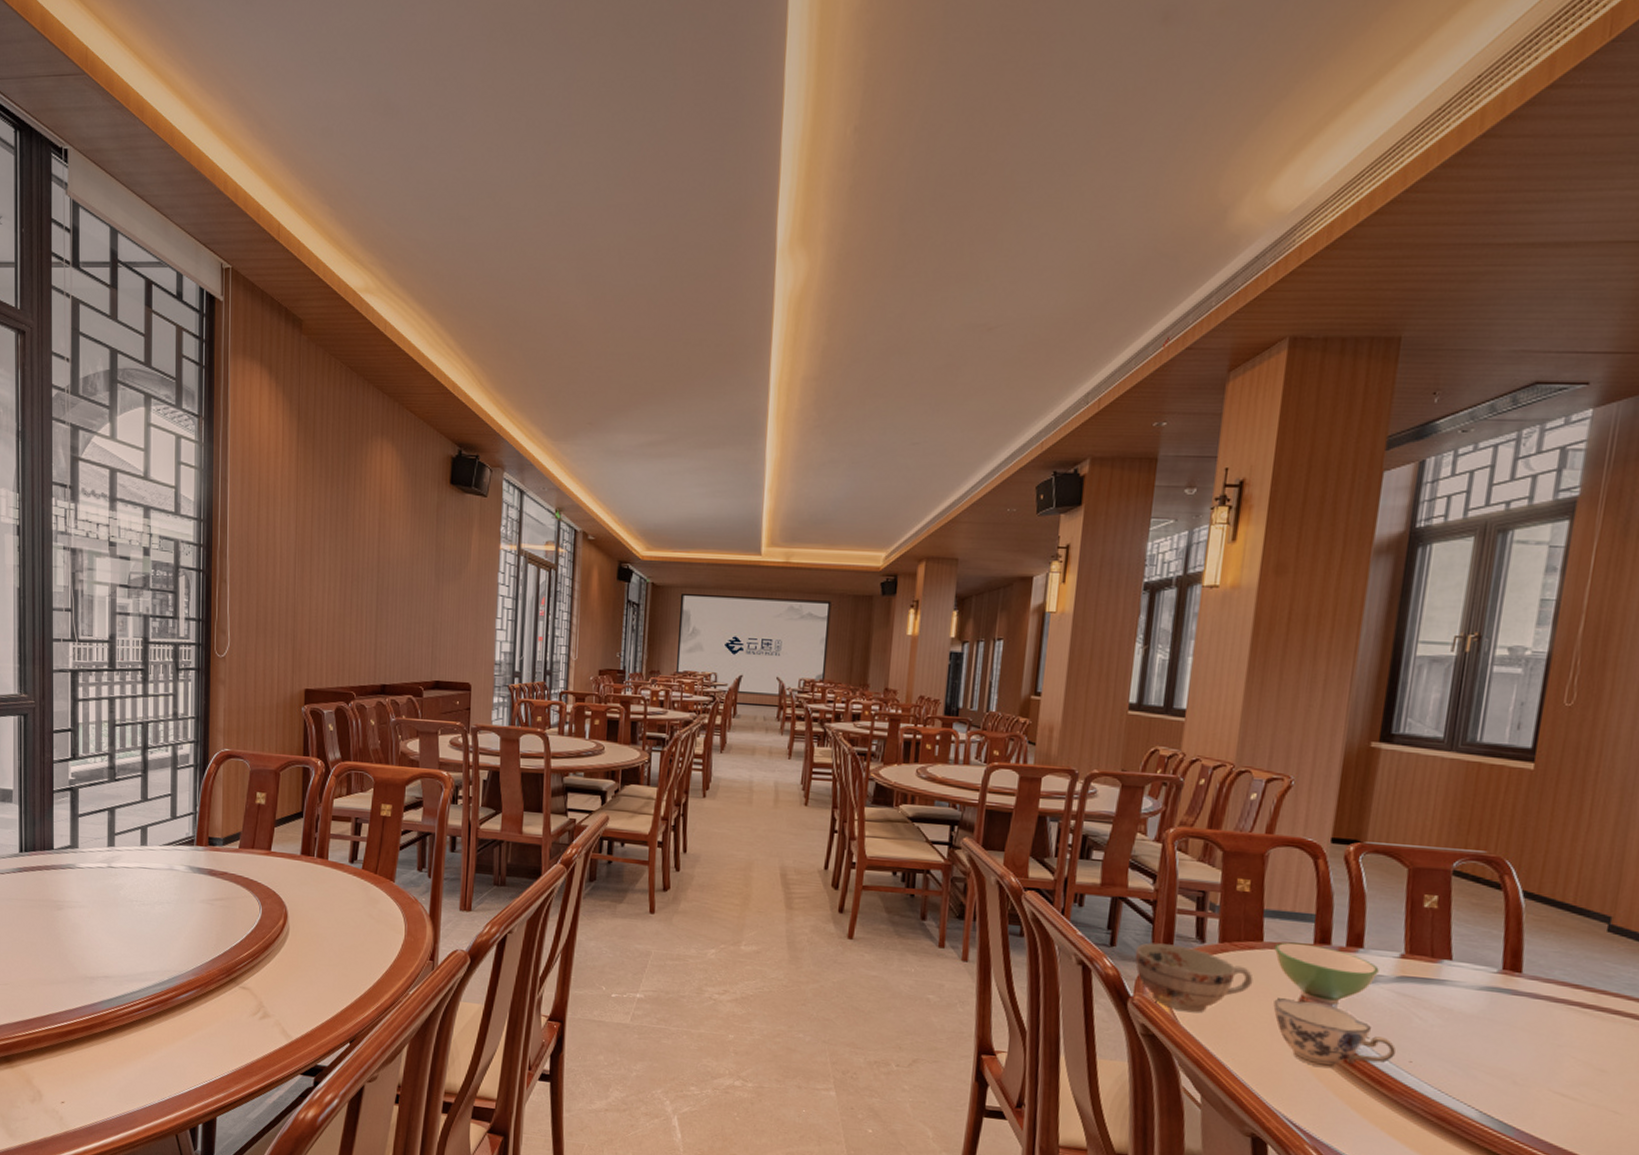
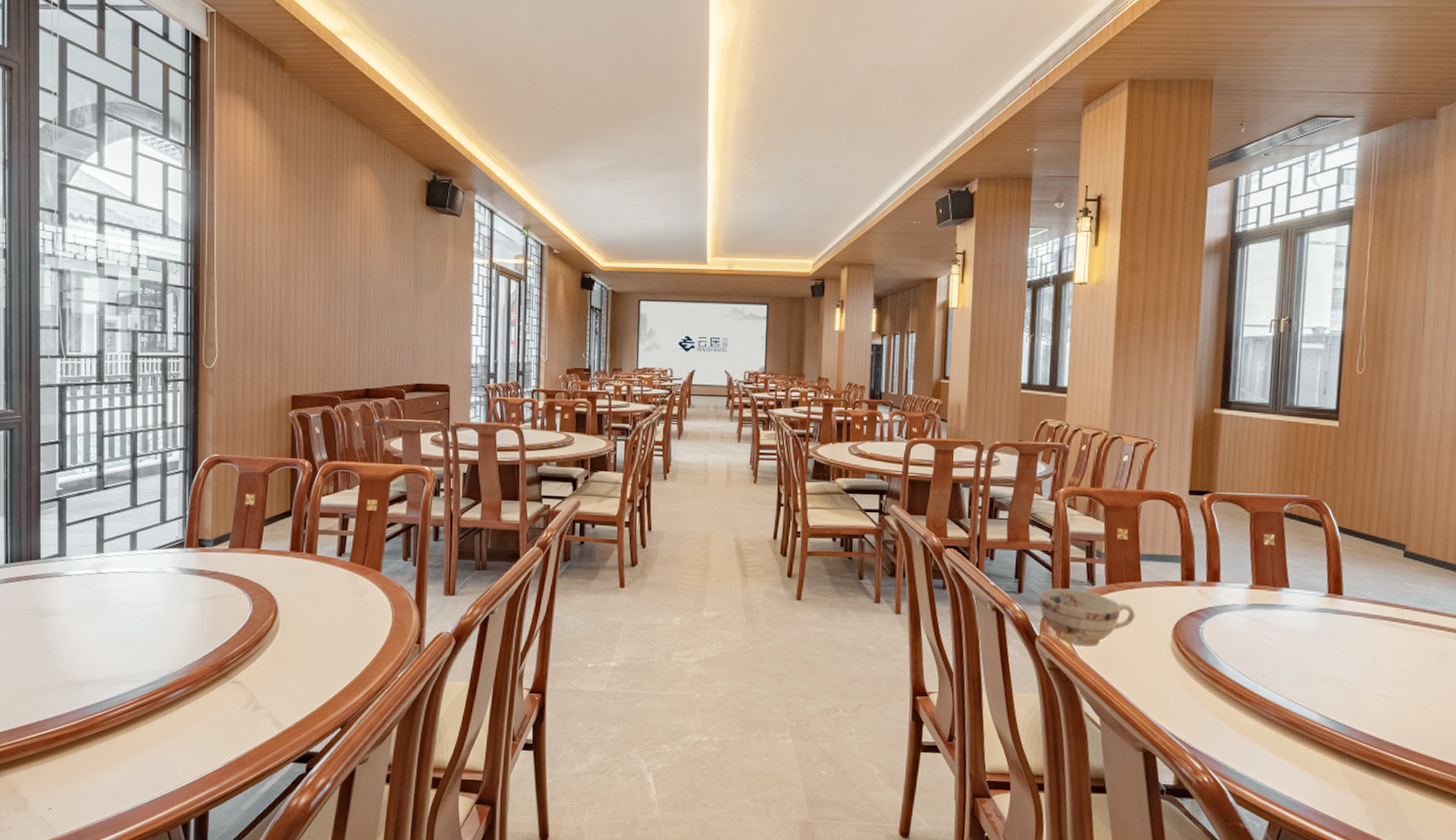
teacup: present [1273,998,1397,1069] -> none [1153,629,1252,687]
bowl: present [1274,942,1379,1005] -> none [1150,580,1234,632]

